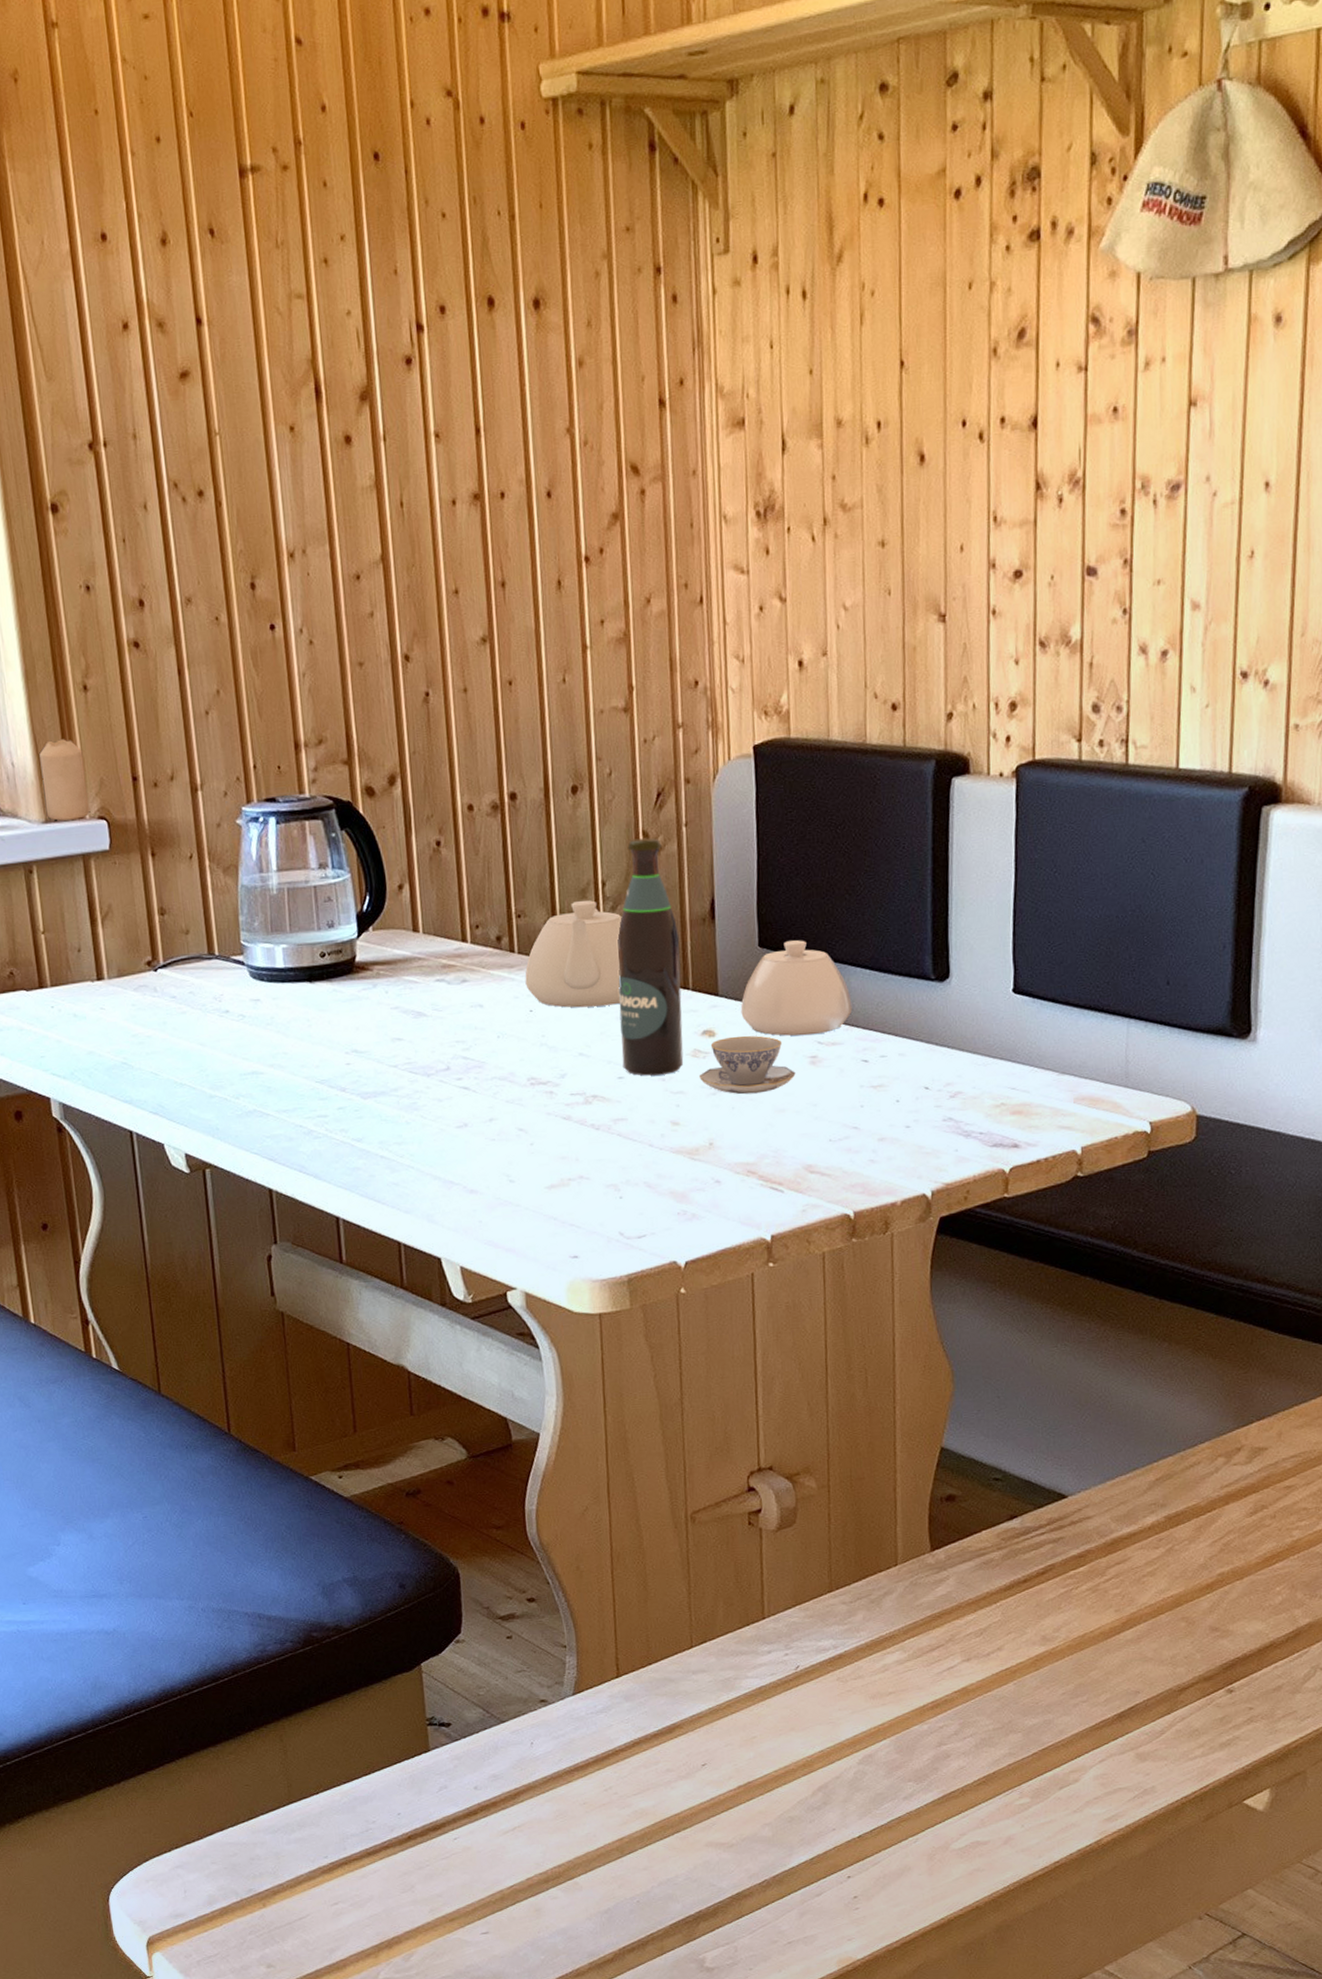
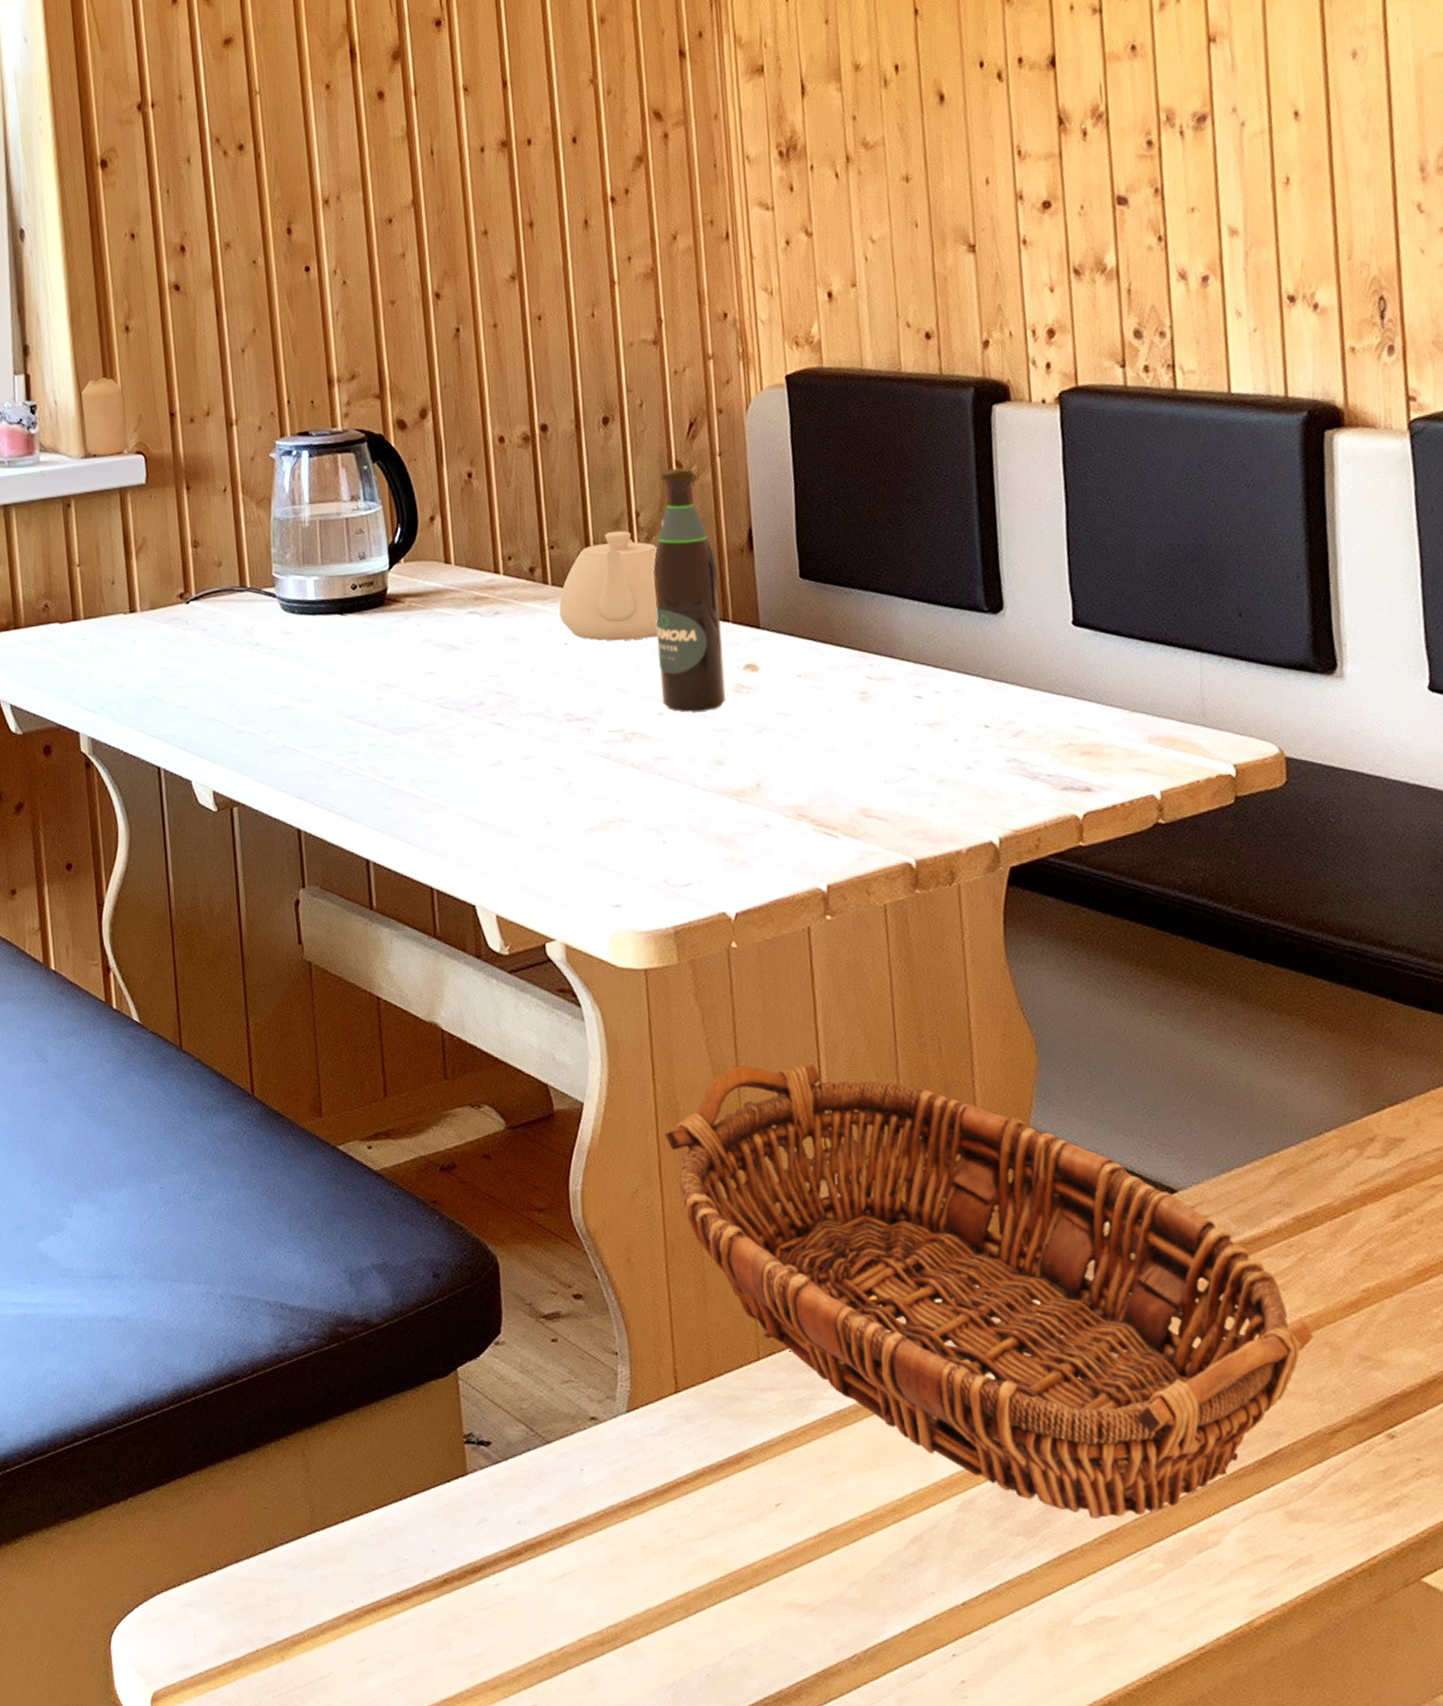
basket: none [613,1395,1174,1765] -> present [664,1064,1314,1518]
teacup: present [699,1035,796,1095] -> none [743,670,845,732]
sugar bowl: present [740,940,853,1036] -> none [783,570,902,671]

